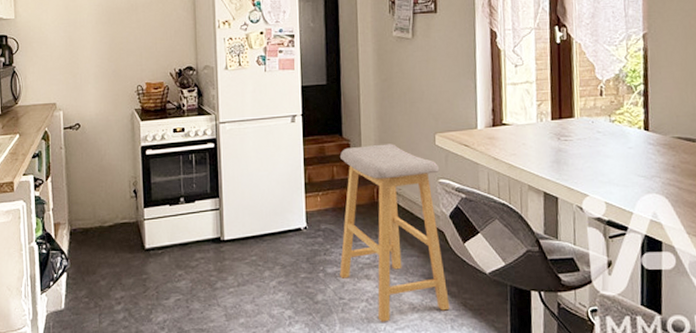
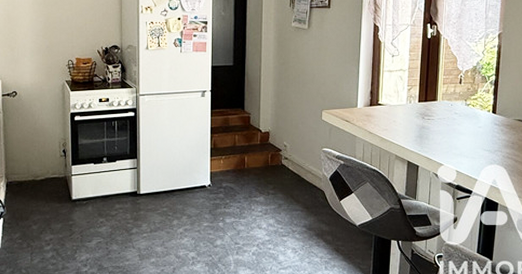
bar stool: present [339,144,450,322] -> none [236,117,325,263]

